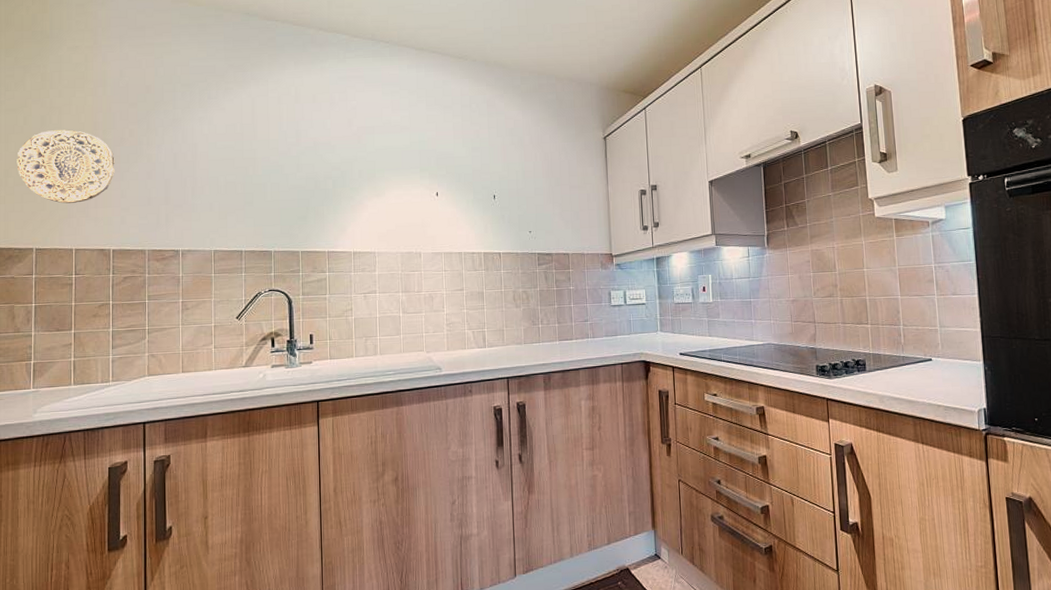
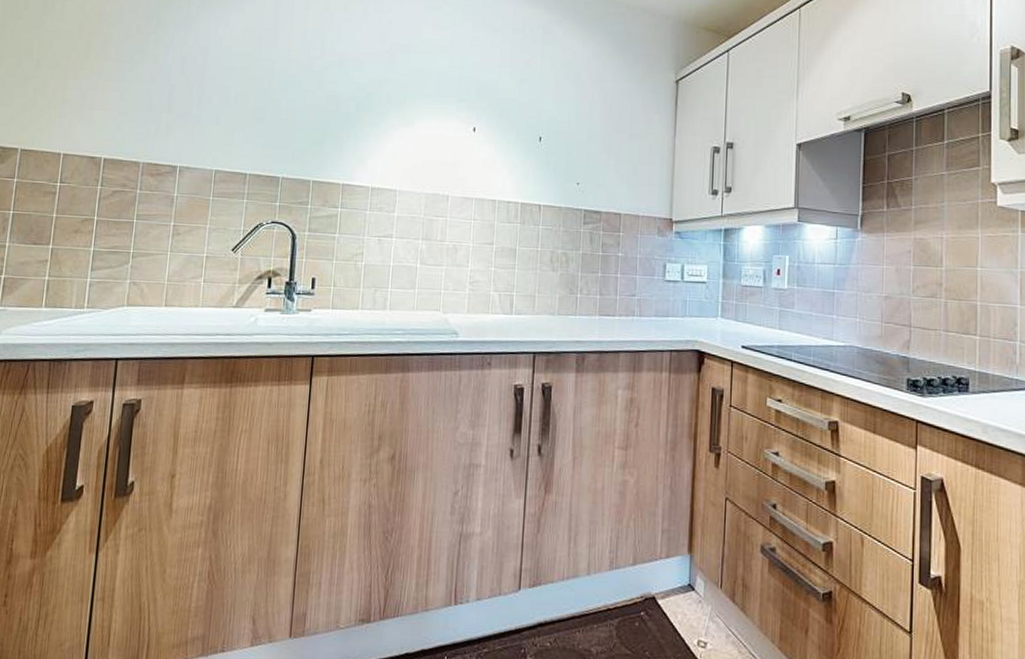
decorative plate: present [16,130,115,204] -> none [11,18,118,102]

